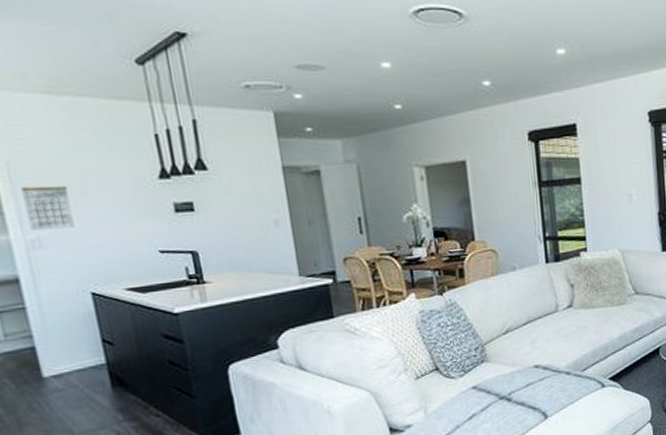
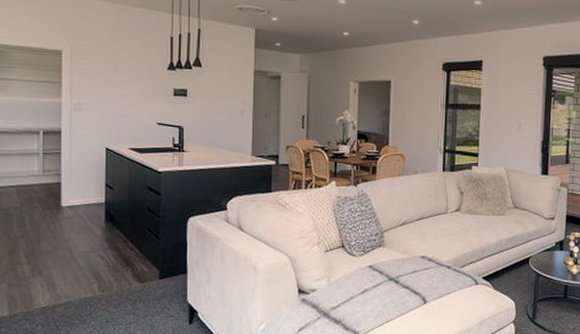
calendar: present [21,185,75,231] -> none [76,65,105,98]

